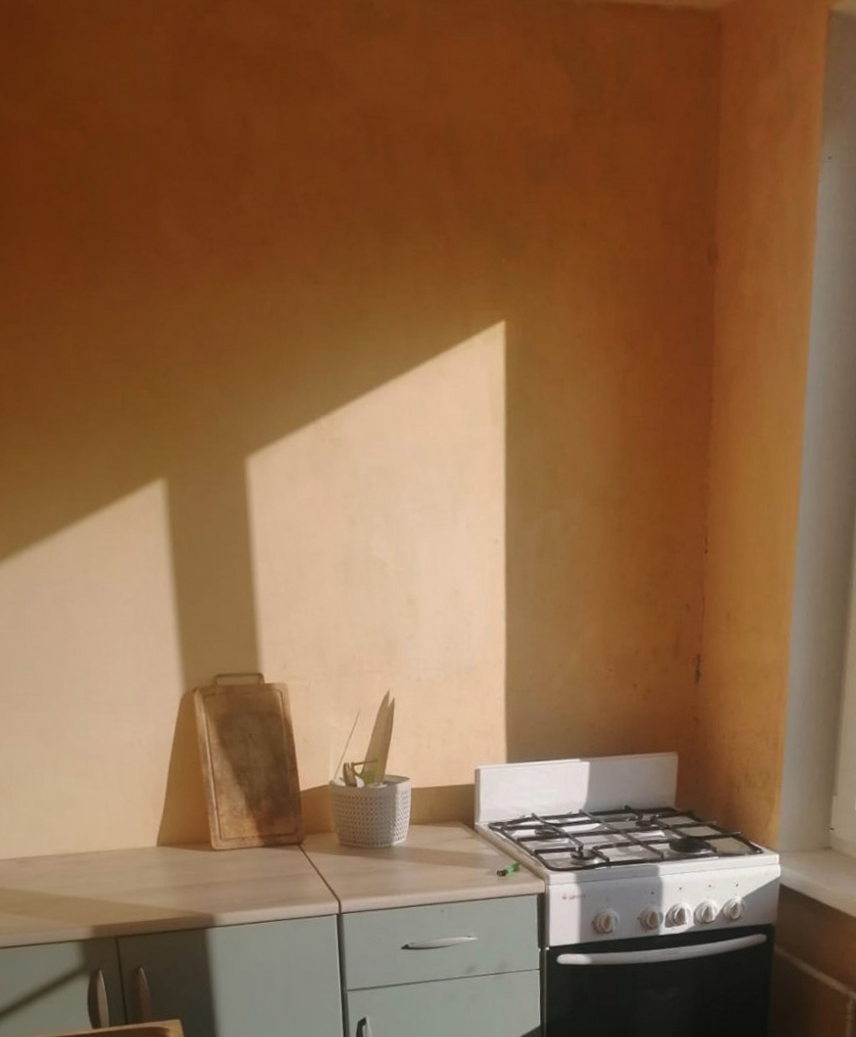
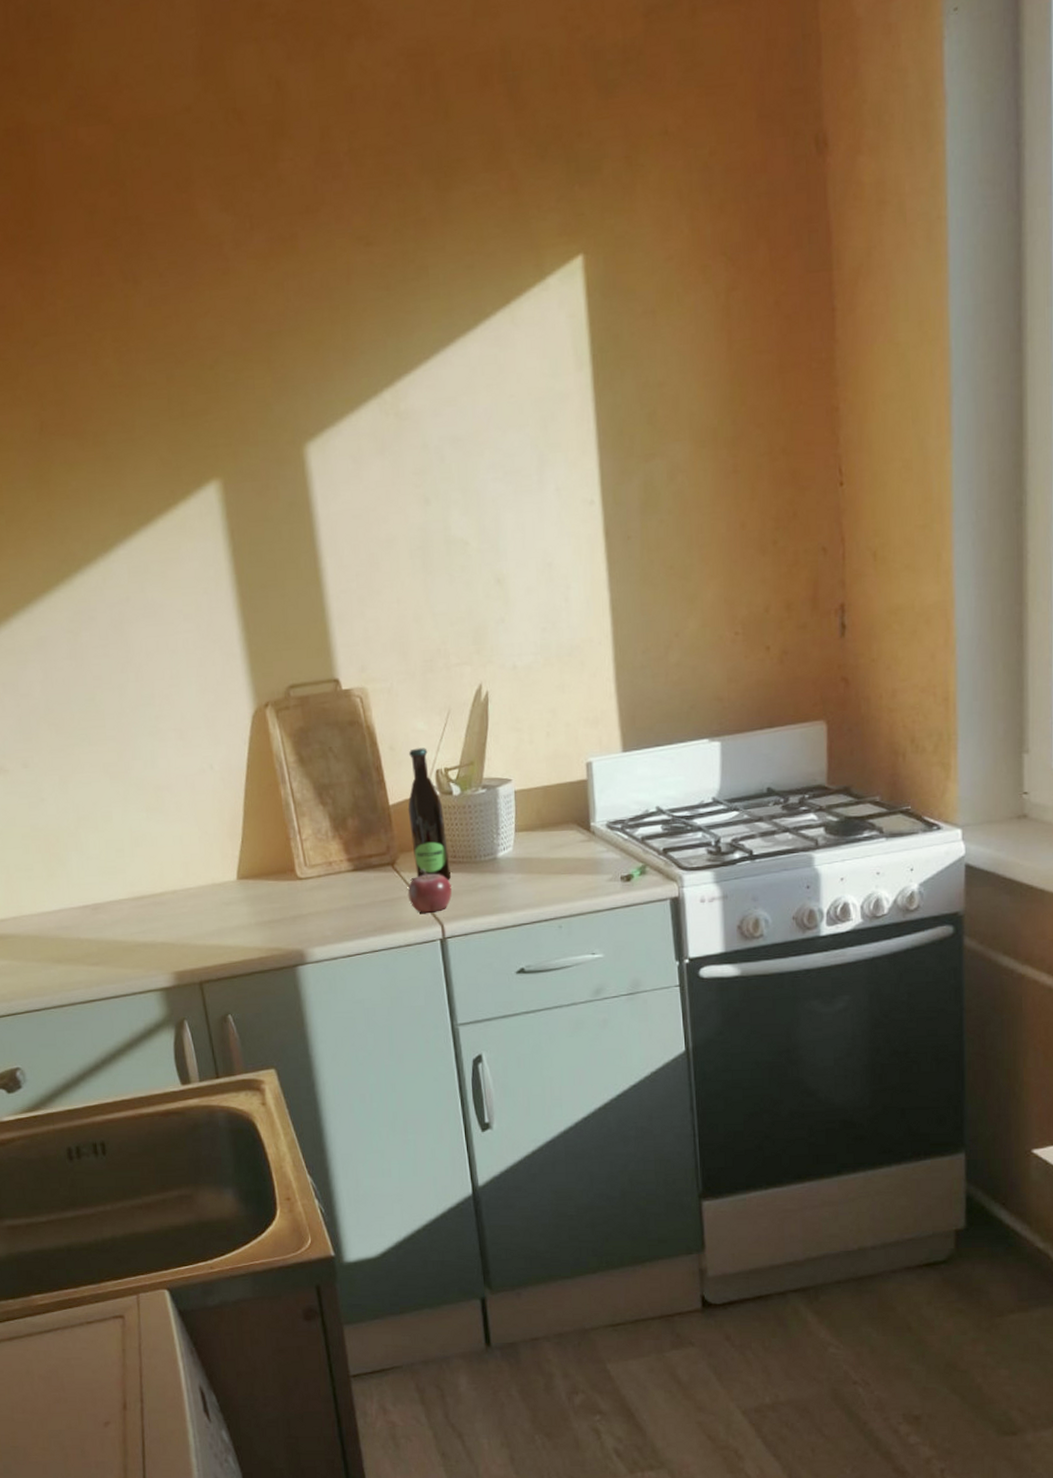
fruit: none [311,850,351,890] -> present [407,869,453,913]
bottle: none [316,742,350,863] -> present [407,748,451,881]

